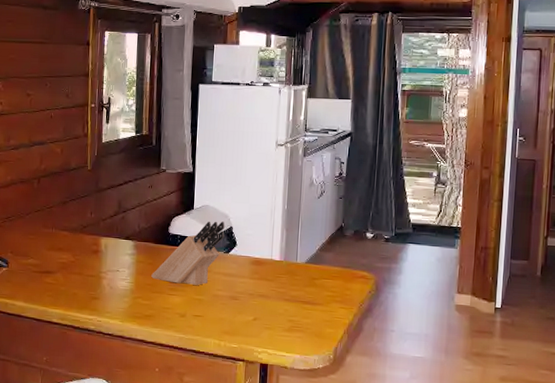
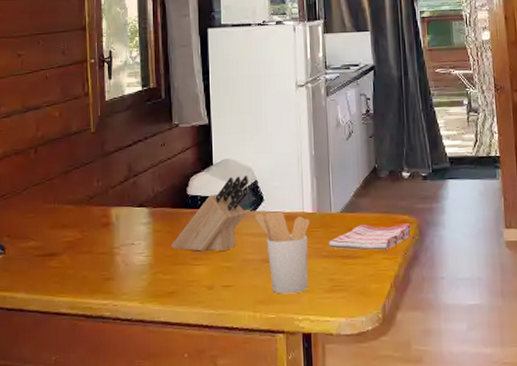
utensil holder: none [228,255,276,329] -> present [255,211,310,294]
dish towel: none [292,276,369,301] -> present [329,223,411,251]

